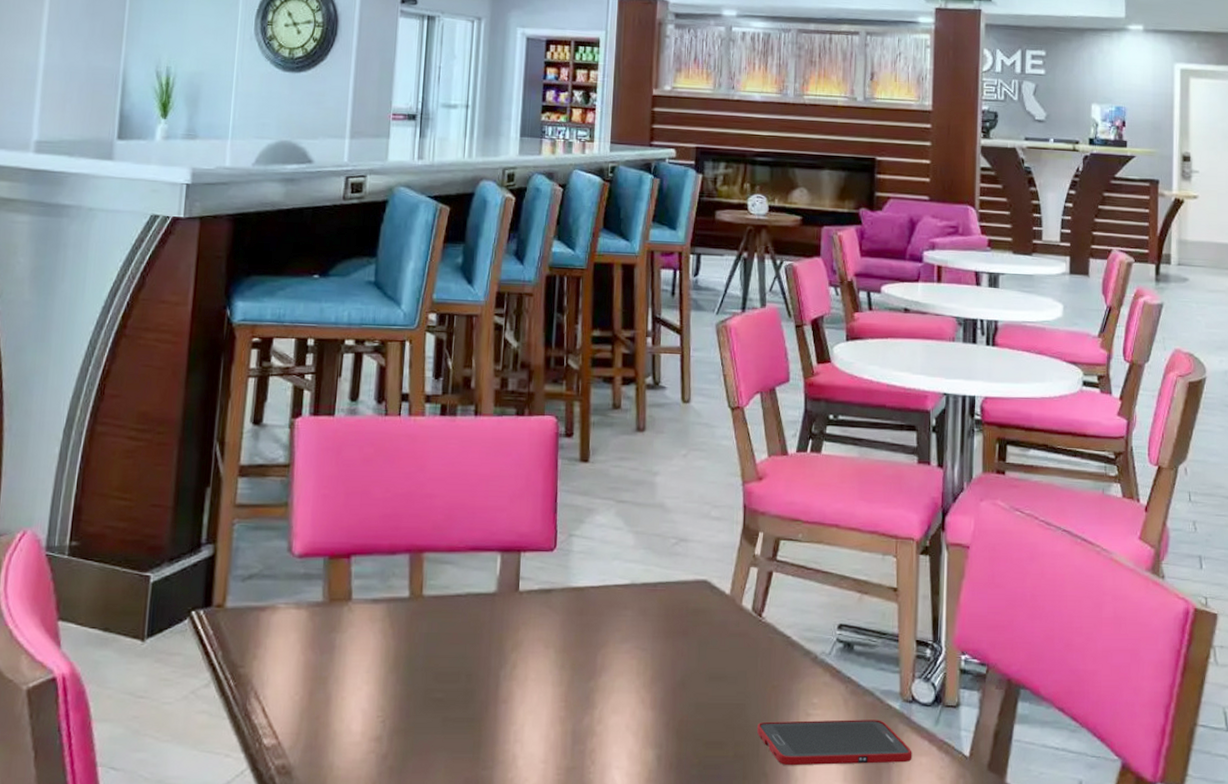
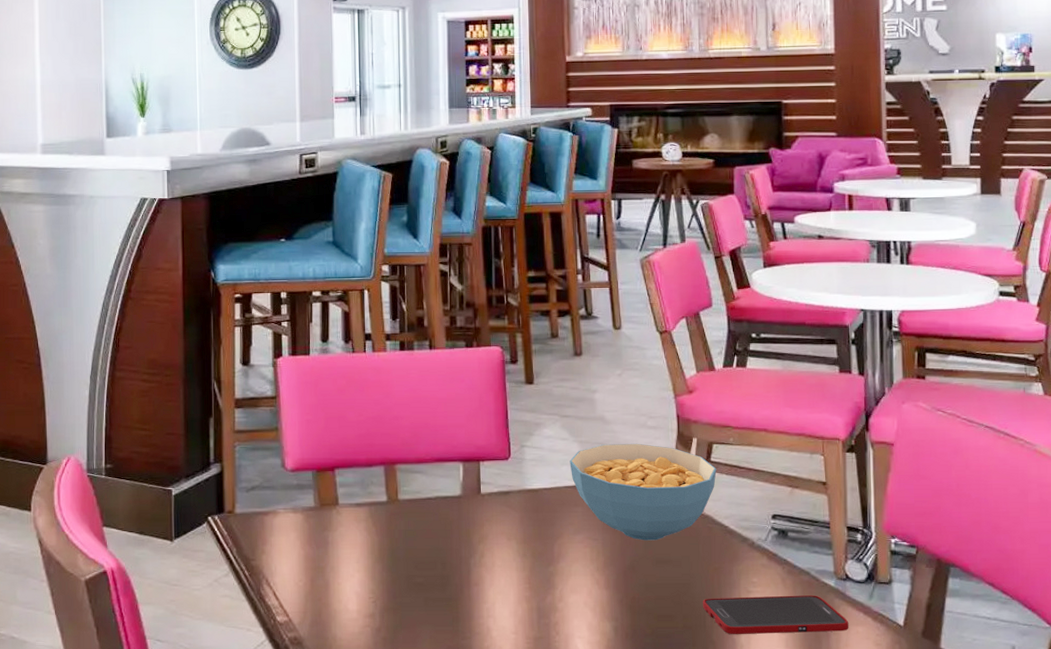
cereal bowl: none [622,536,782,652] -> present [569,443,717,541]

